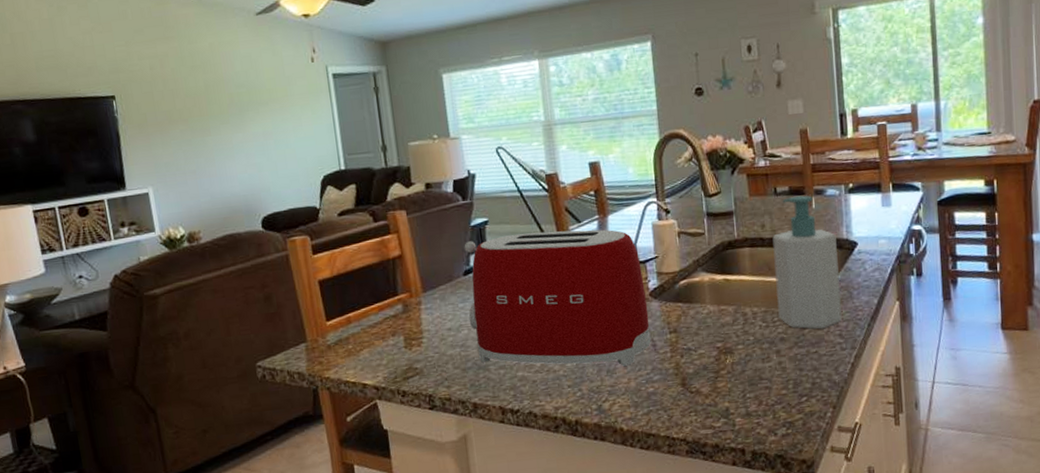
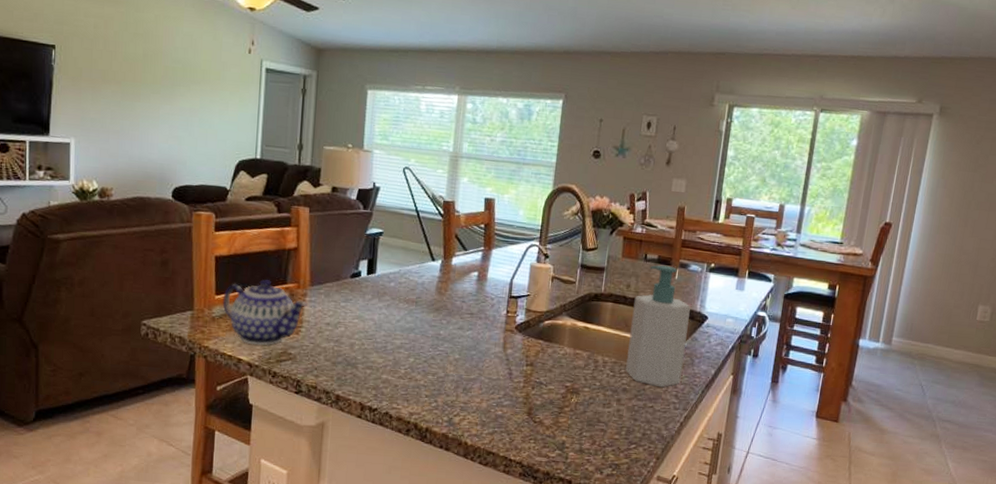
teapot: none [334,294,424,367] -> present [222,279,308,346]
toaster: present [464,229,651,366] -> none [347,247,514,387]

